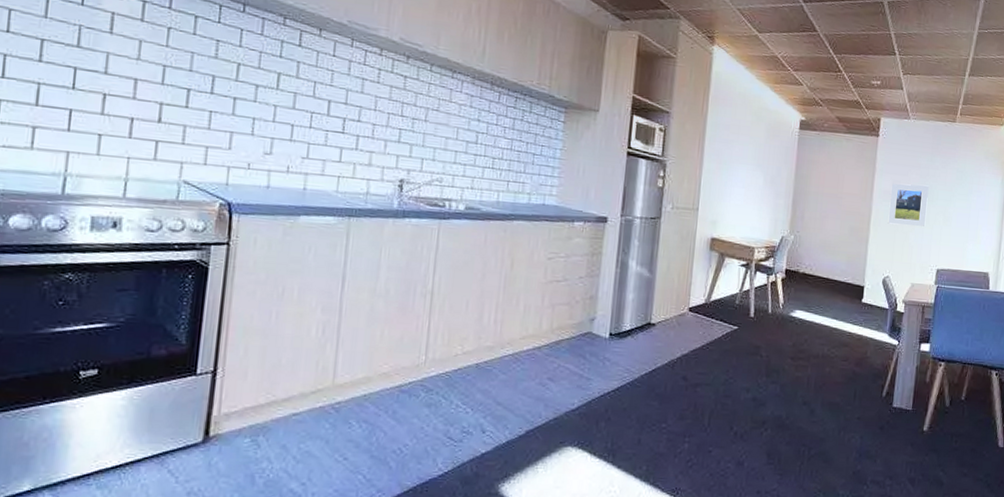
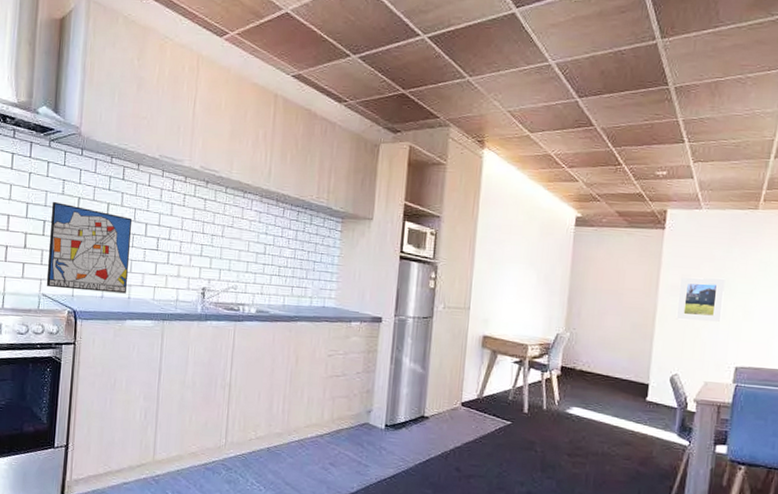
wall art: none [189,65,311,184] -> present [46,201,133,294]

